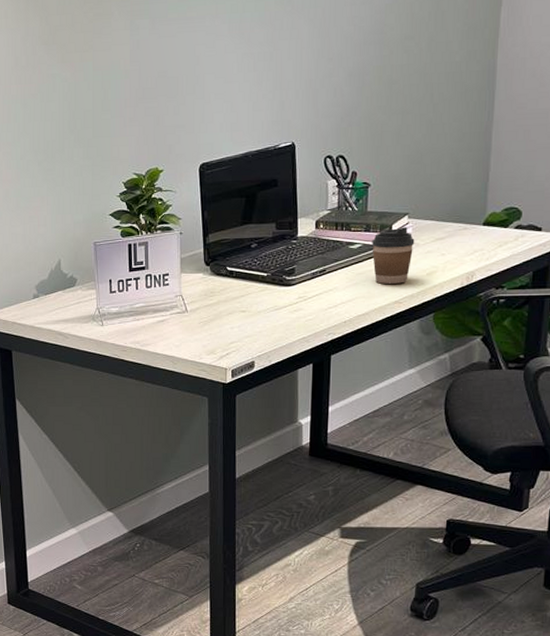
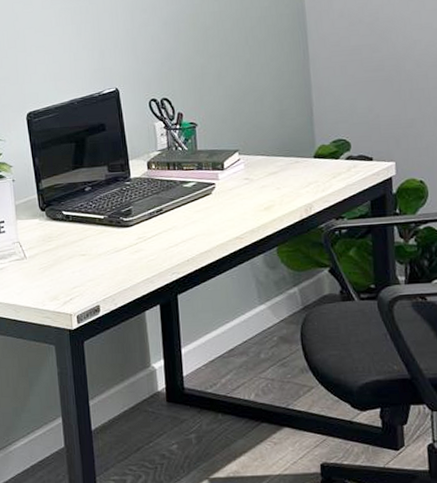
coffee cup: present [372,227,415,284] -> none [205,163,248,220]

